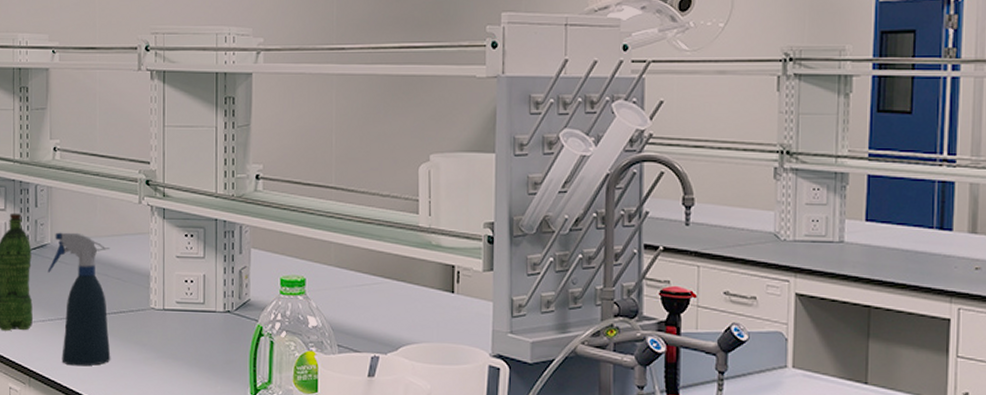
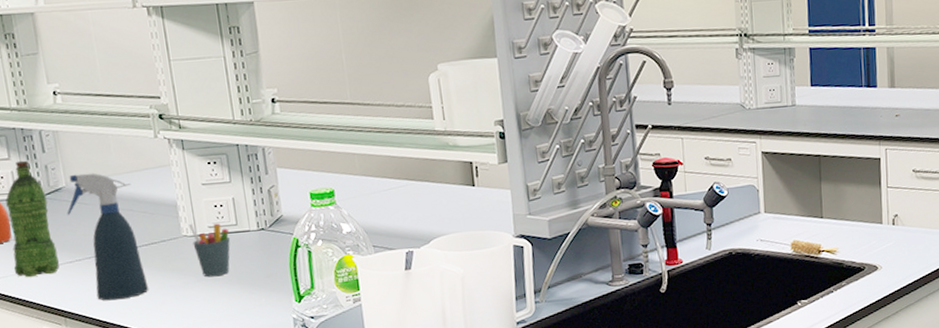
pen holder: none [158,296,196,356] -> present [189,223,231,277]

